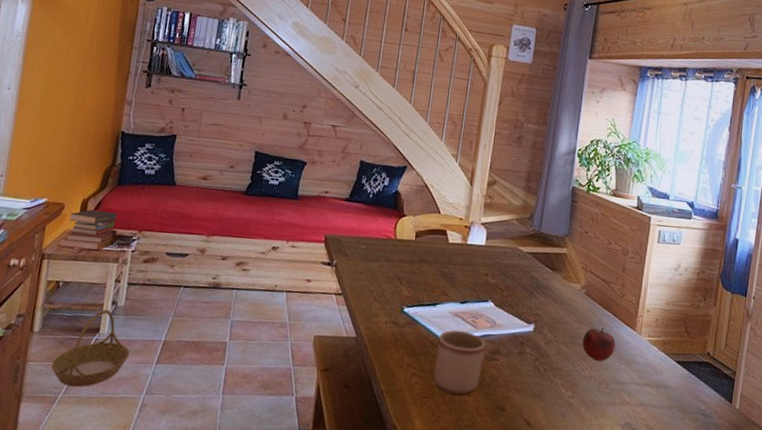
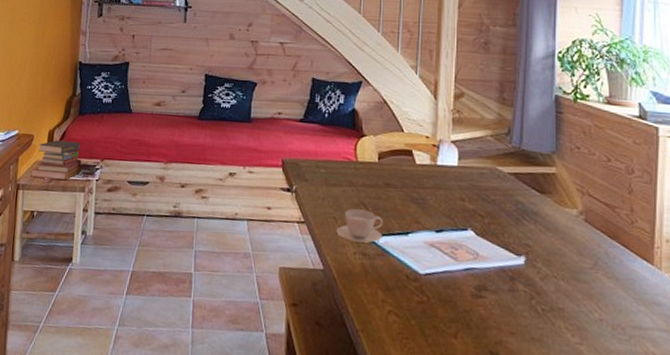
basket: present [51,309,130,387] -> none [32,239,101,317]
teacup: none [370,282,415,313] -> present [336,209,383,243]
mug: present [433,330,485,395] -> none [412,262,469,337]
fruit: present [582,327,616,361] -> none [586,261,630,302]

